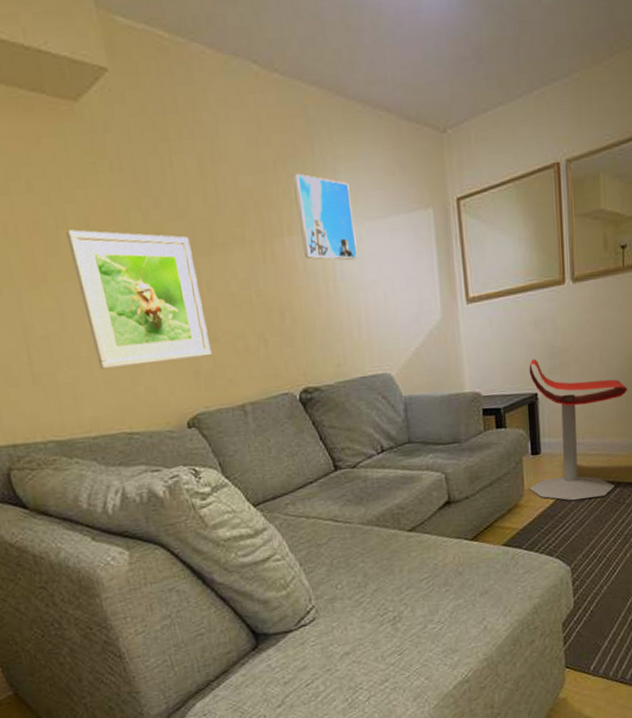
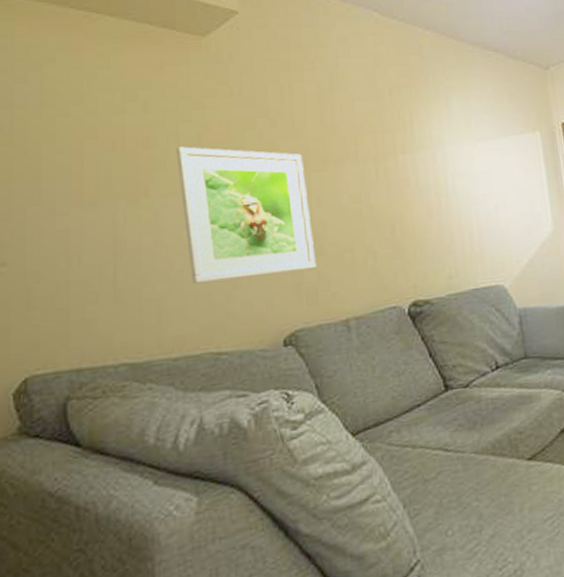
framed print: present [293,173,358,261] -> none [408,100,469,177]

